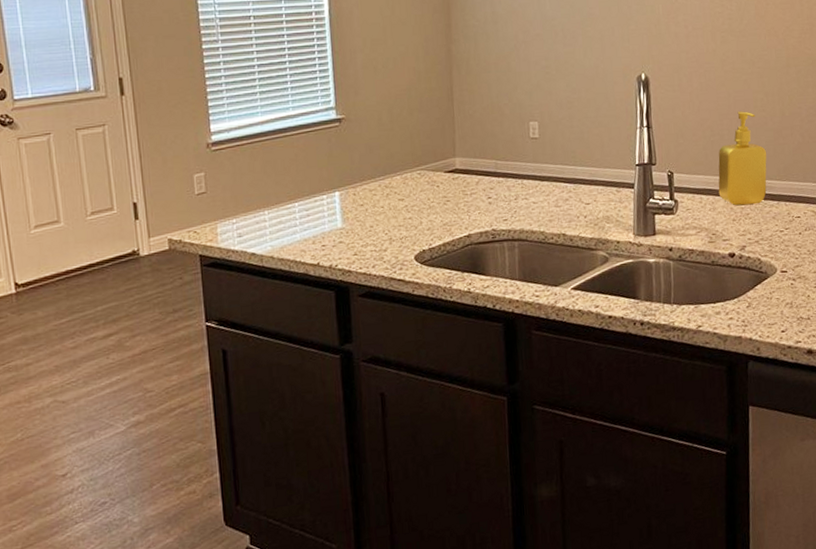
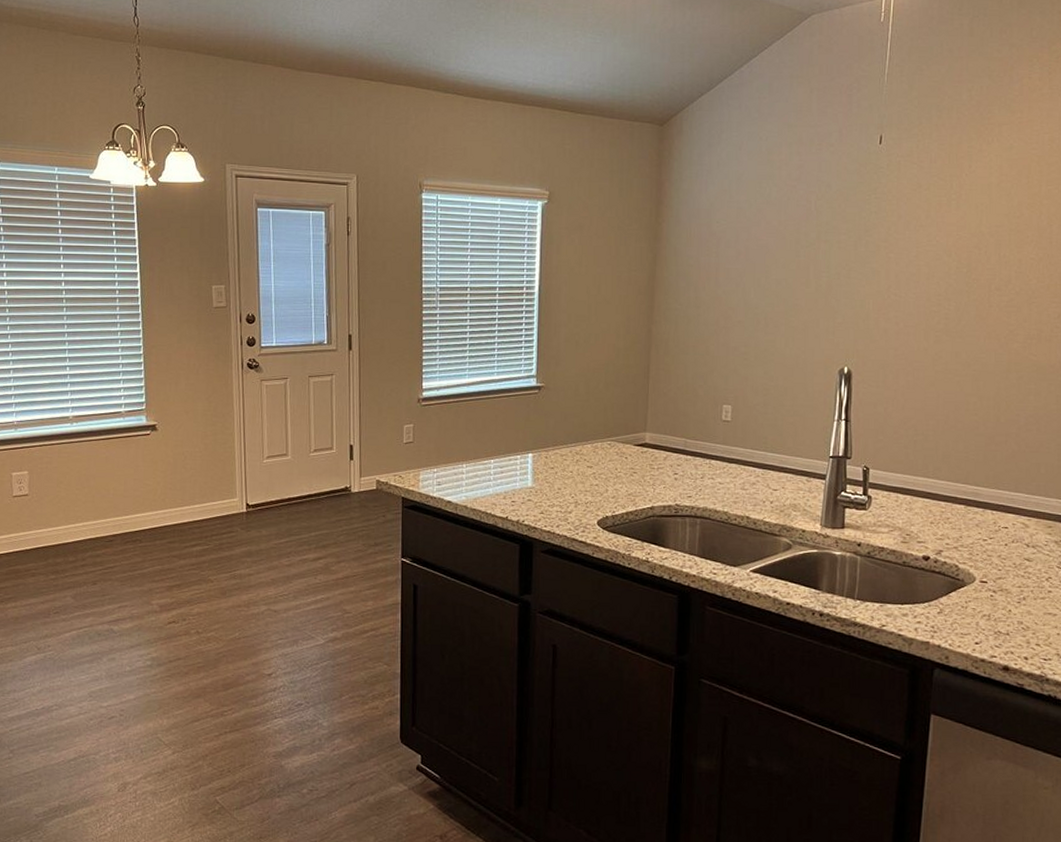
soap dispenser: present [718,111,767,206] -> none [917,413,976,510]

